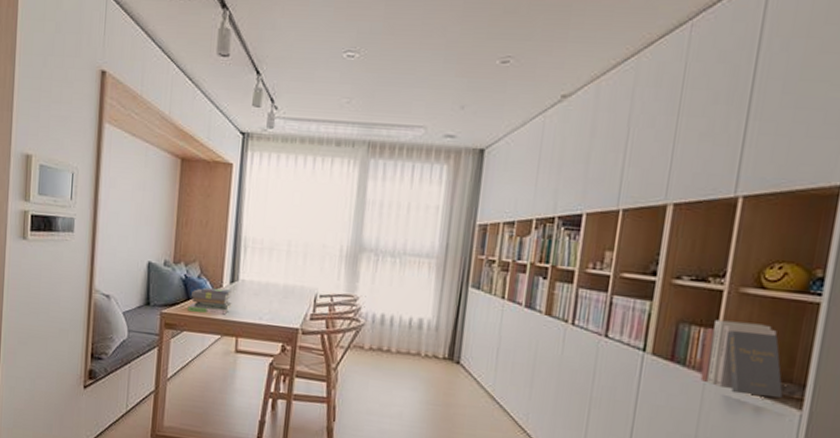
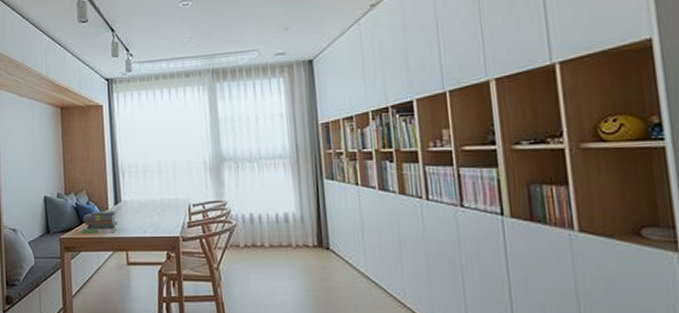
books: present [700,319,783,399] -> none [558,174,655,244]

